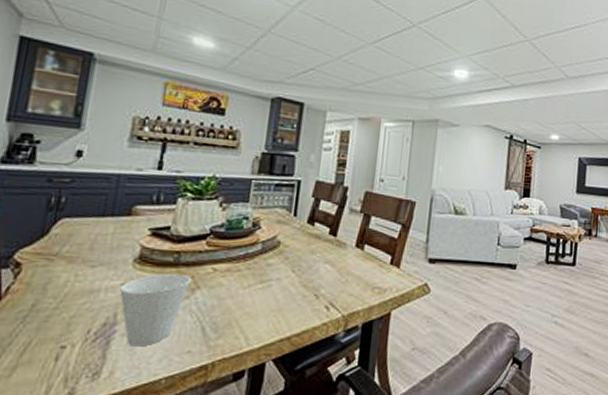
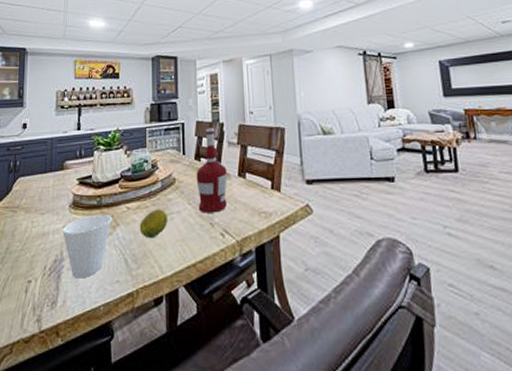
fruit: none [226,274,264,306] -> present [139,209,167,239]
alcohol: none [303,190,344,284] -> present [196,127,227,213]

